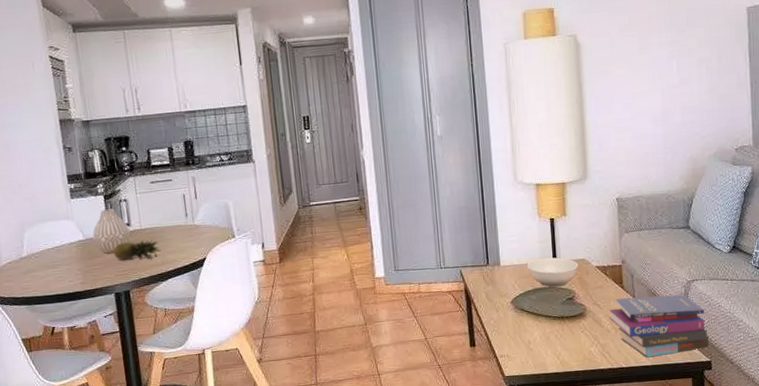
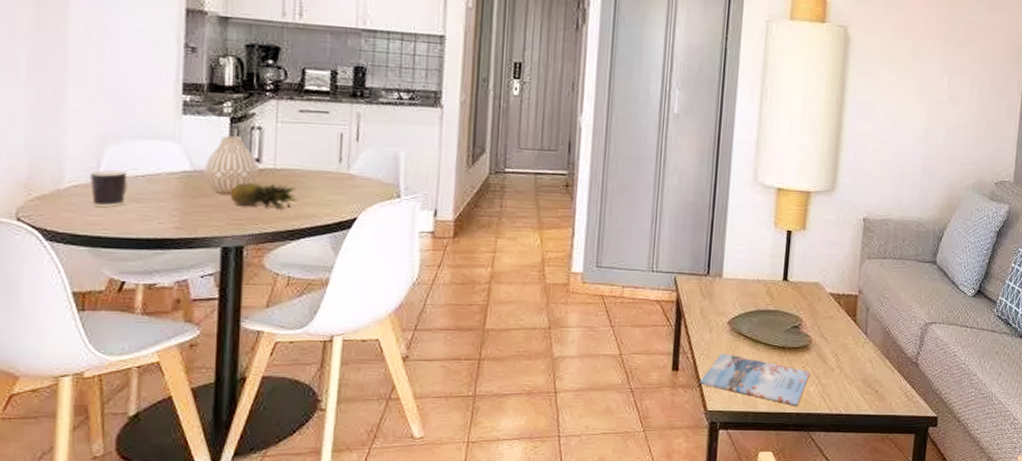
mug: none [18,247,44,276] -> present [90,170,128,208]
magazine: none [495,327,589,365] -> present [699,352,810,406]
bowl: present [526,257,579,287] -> none [752,276,811,311]
books: present [609,294,709,358] -> none [836,333,939,406]

